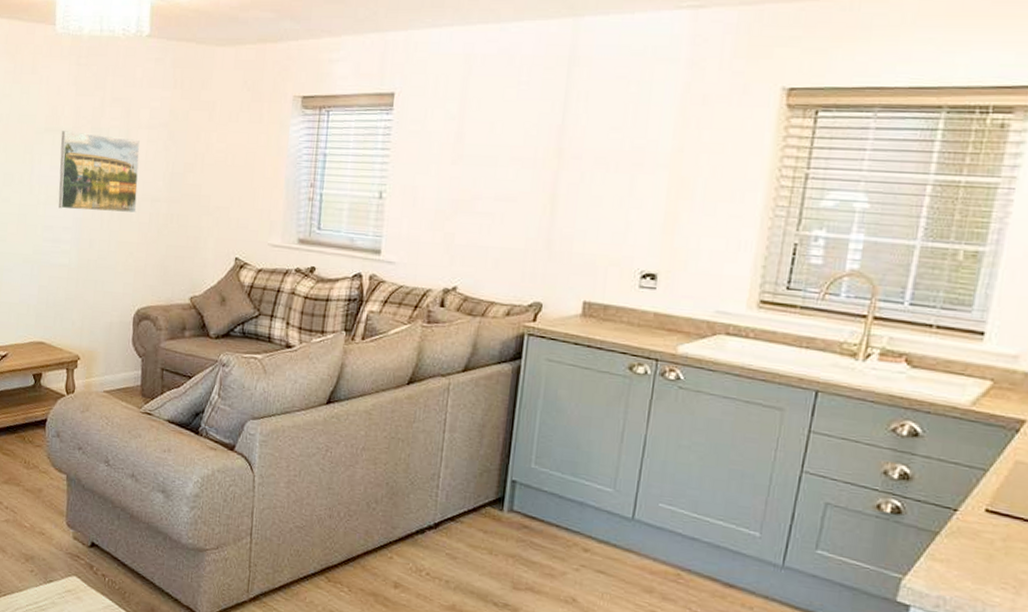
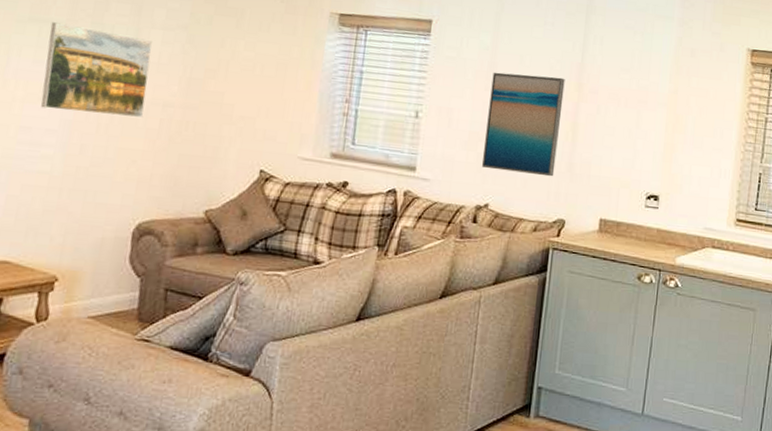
wall art: none [448,143,543,256] -> present [481,72,565,177]

